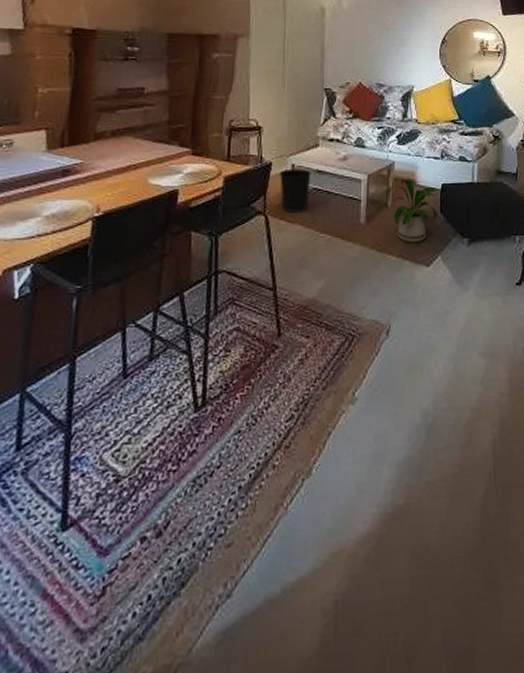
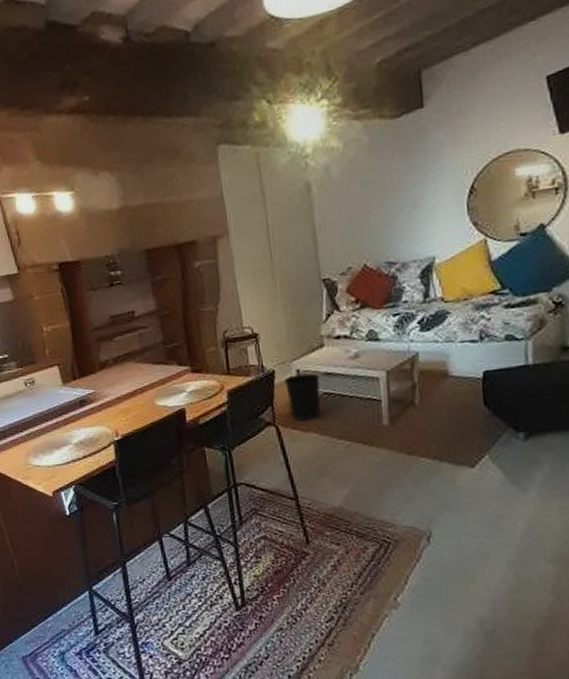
house plant: present [392,179,439,243] -> none [419,370,481,443]

